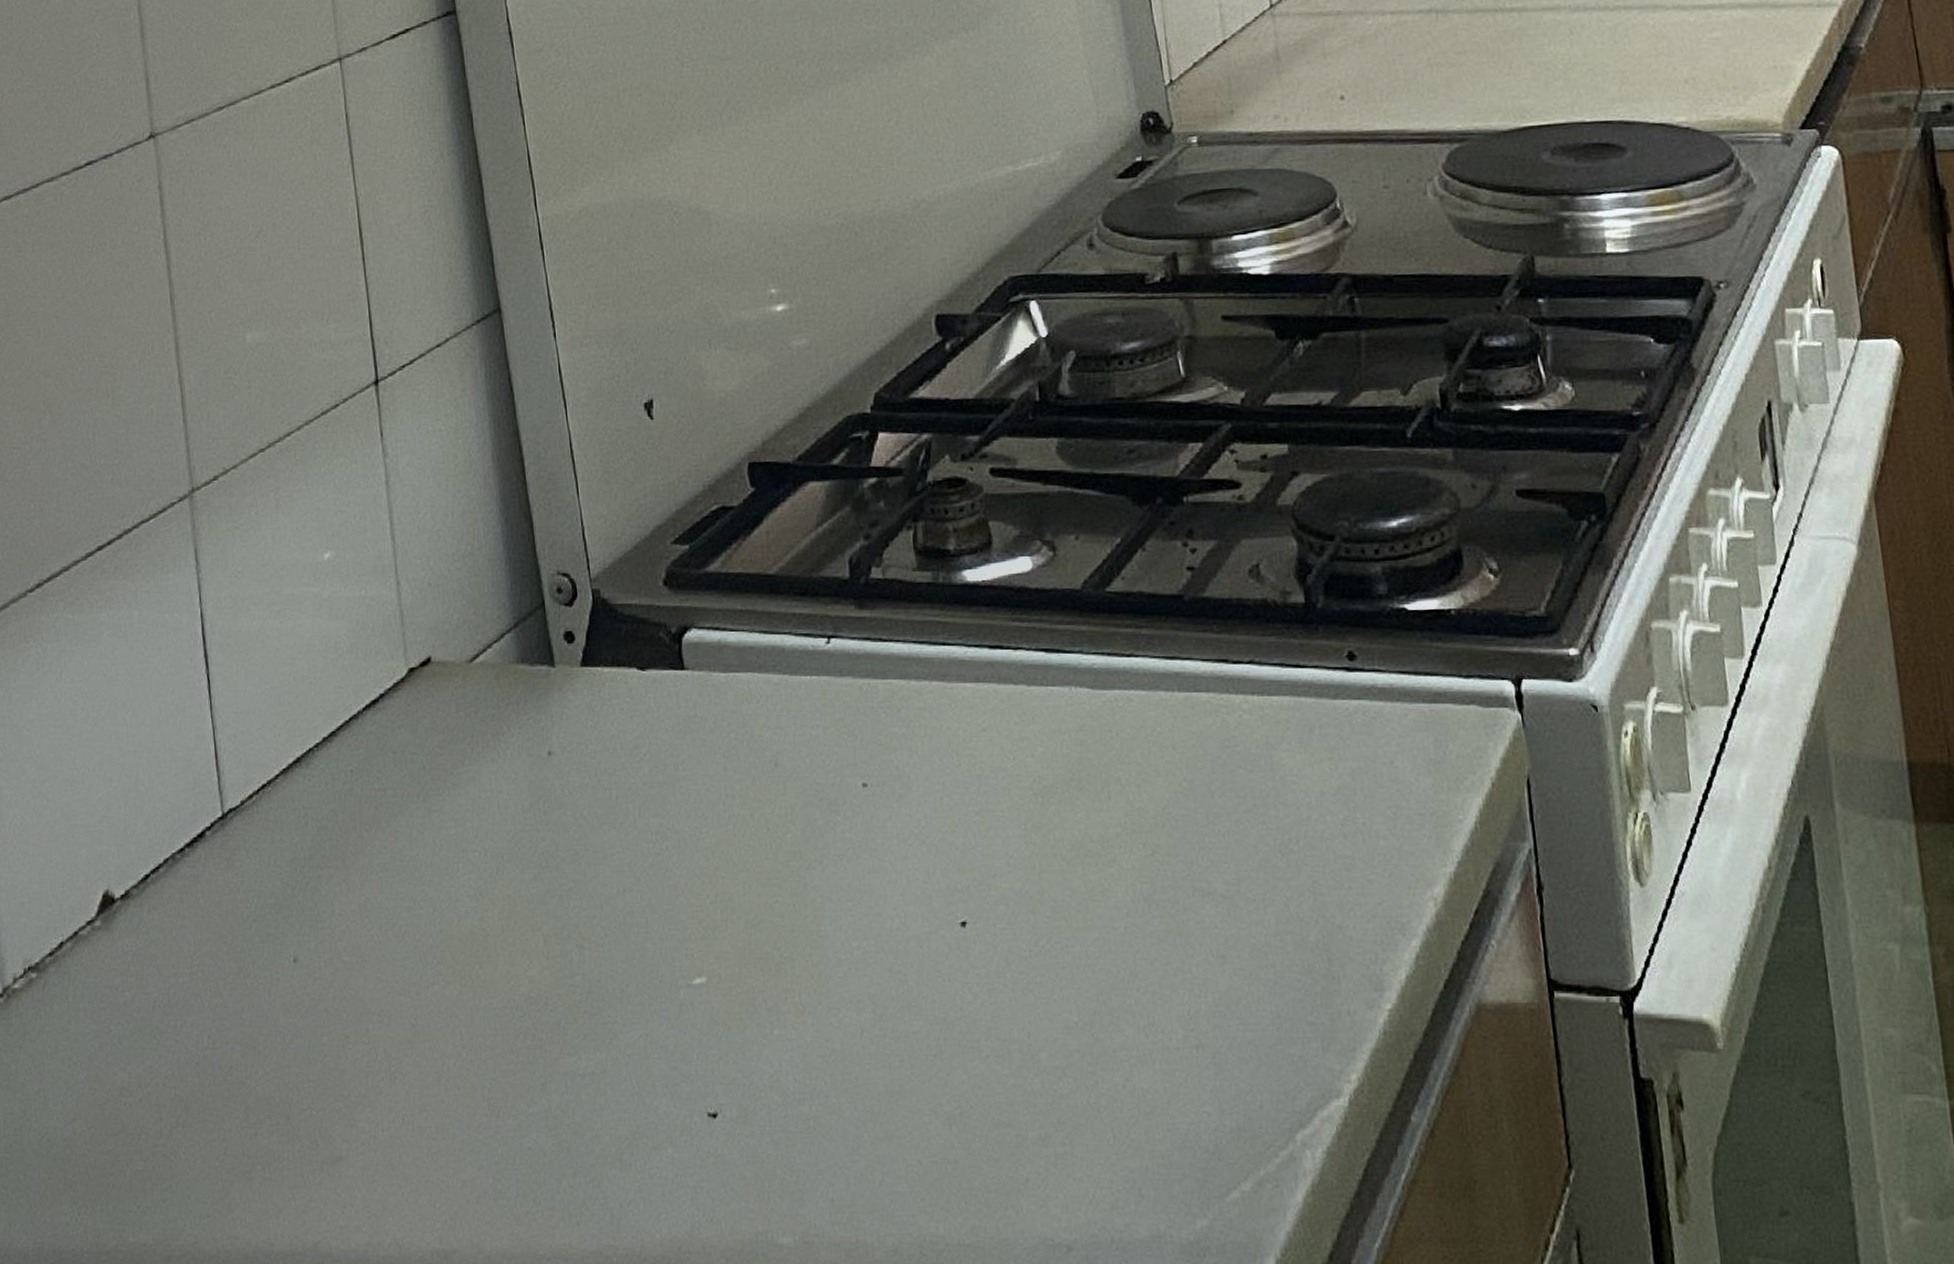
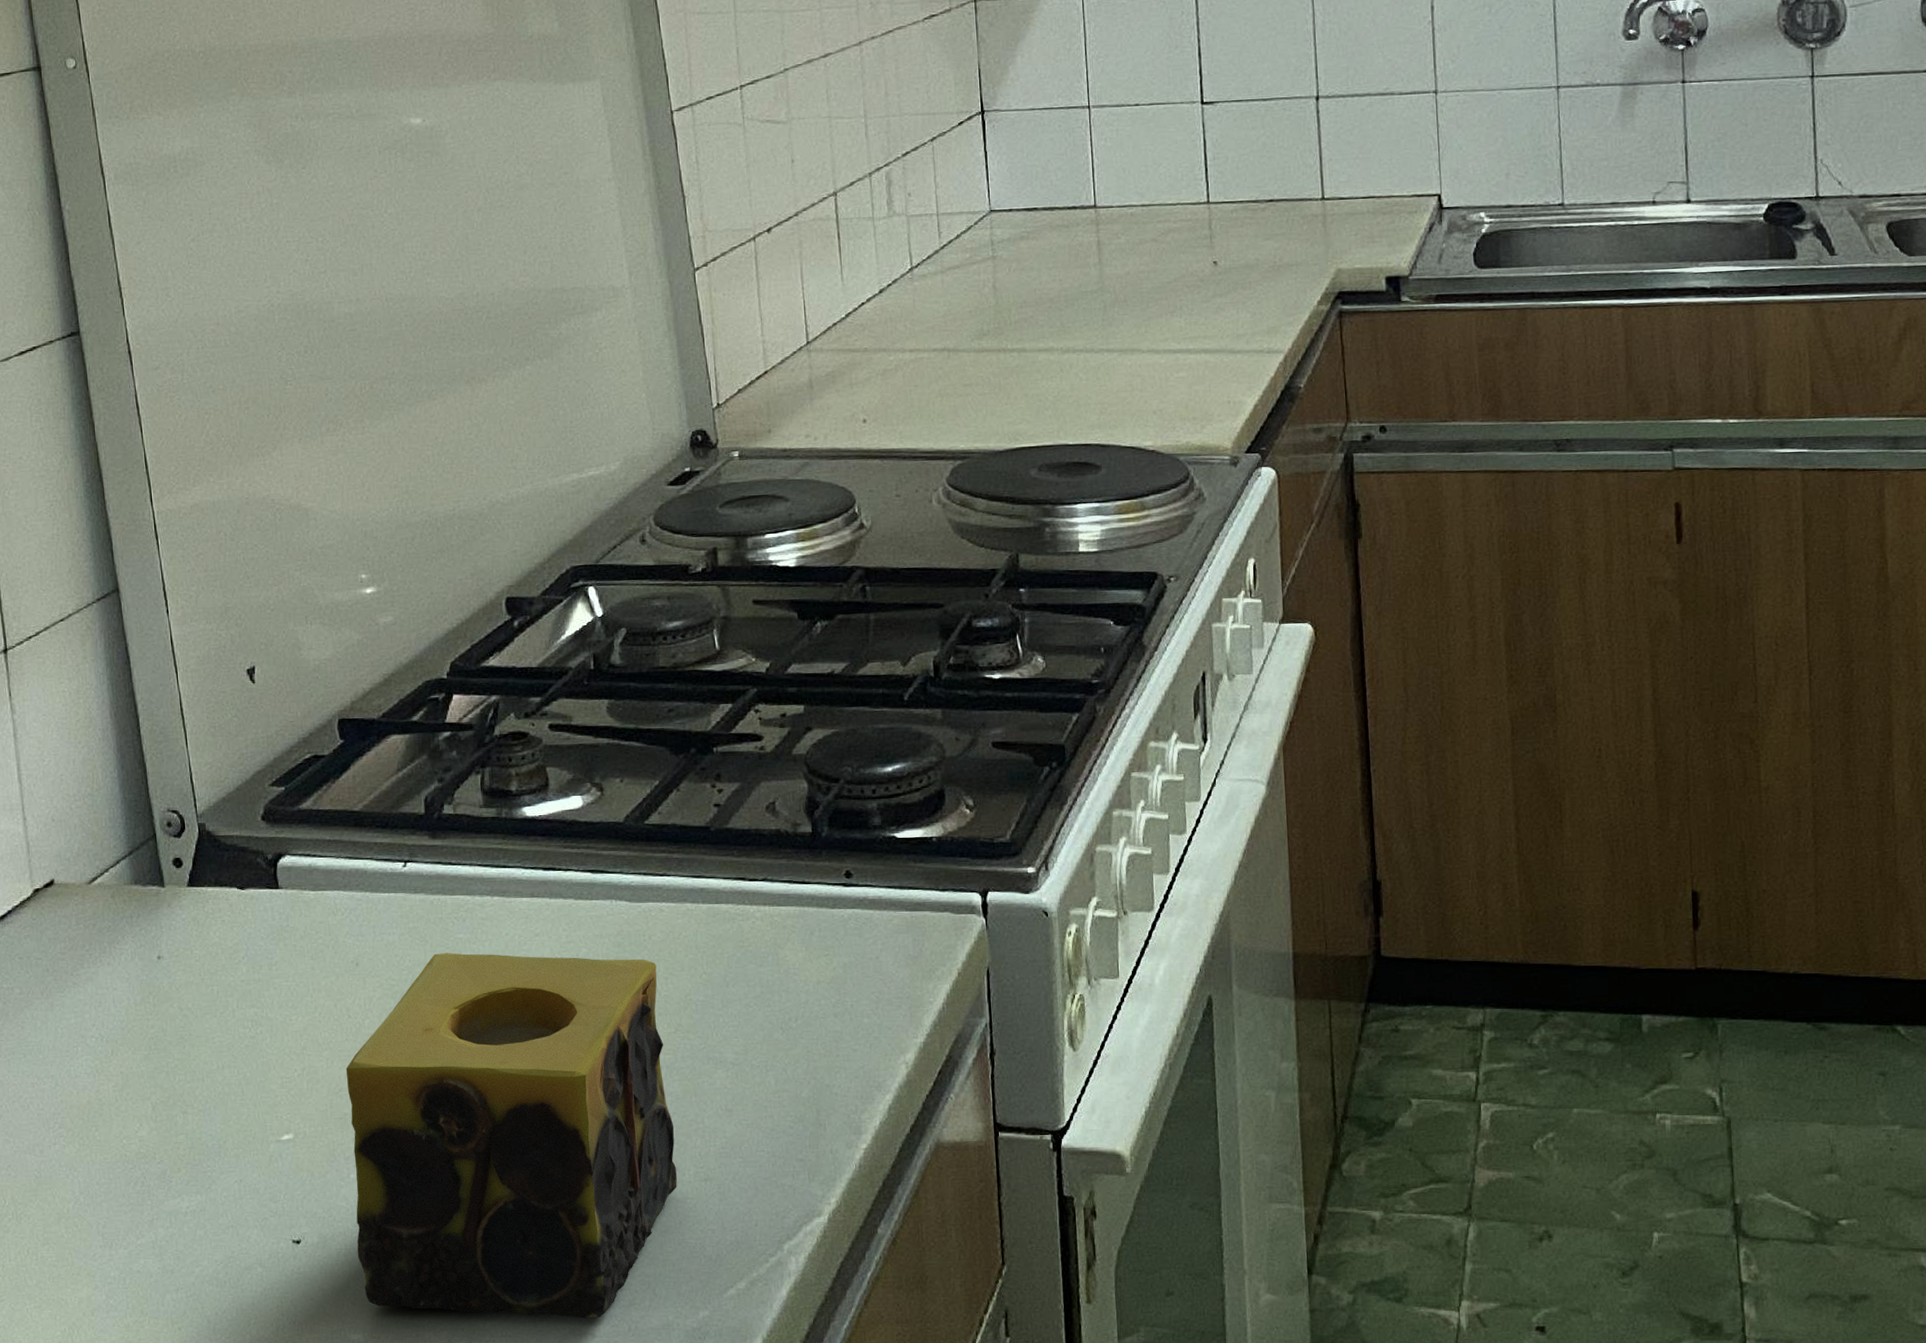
candle: none [765,751,1163,1226] -> present [345,953,677,1319]

